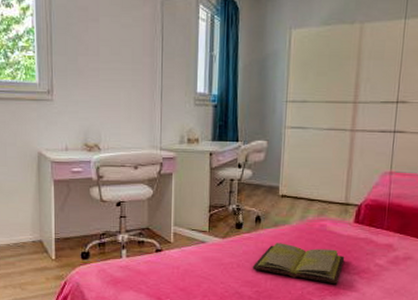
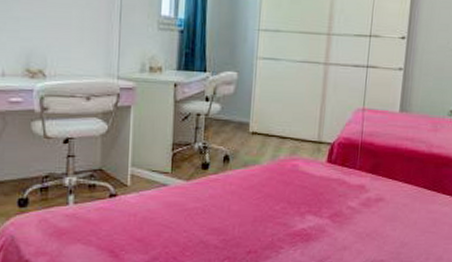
diary: present [252,243,345,285] -> none [218,185,317,230]

